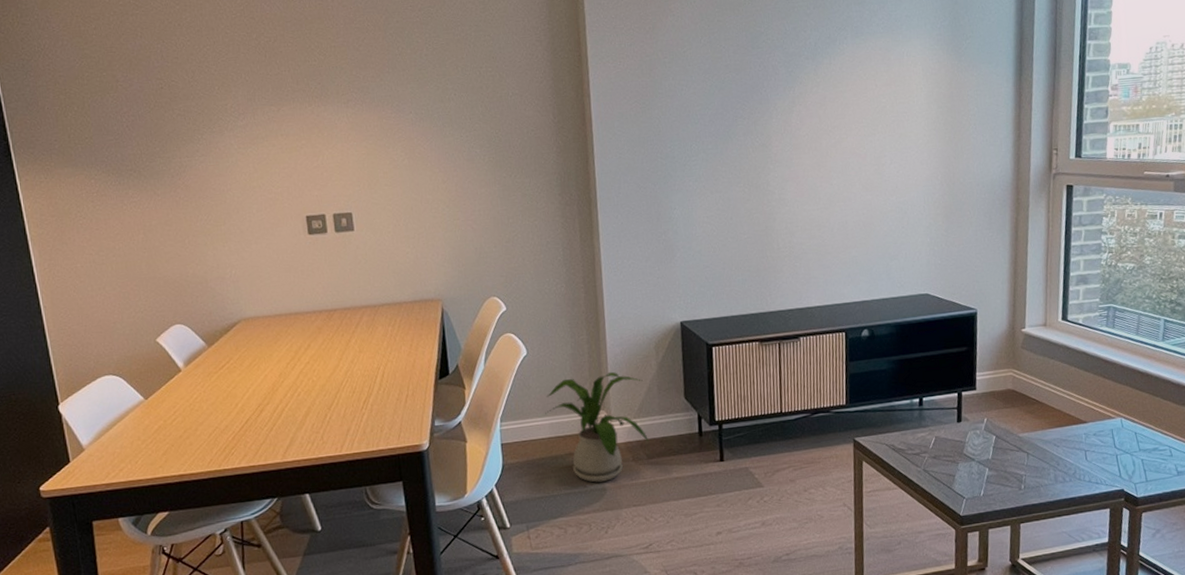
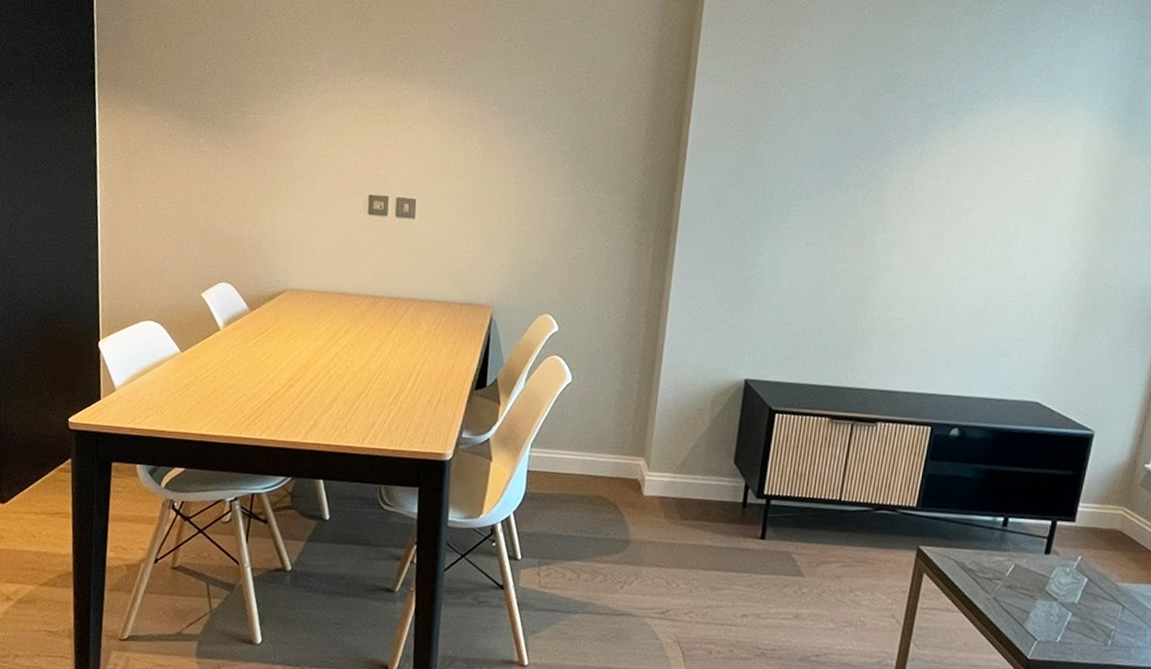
house plant: present [545,371,649,483] -> none [579,415,691,534]

